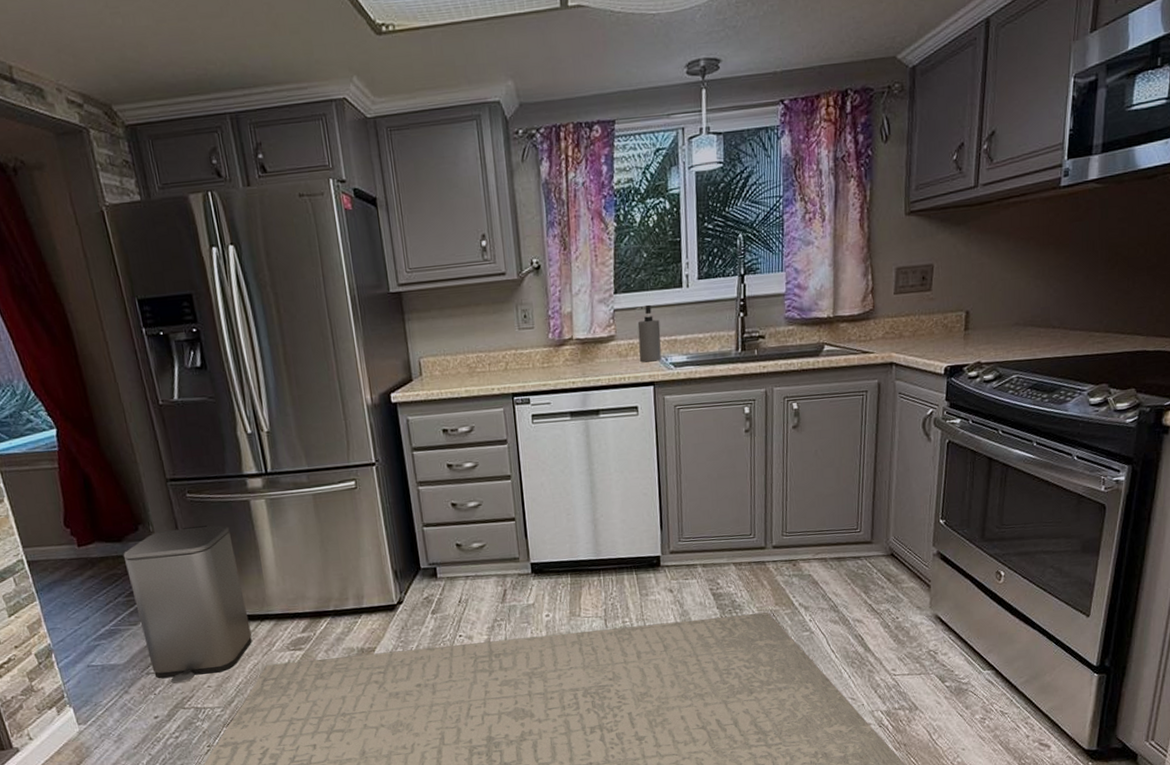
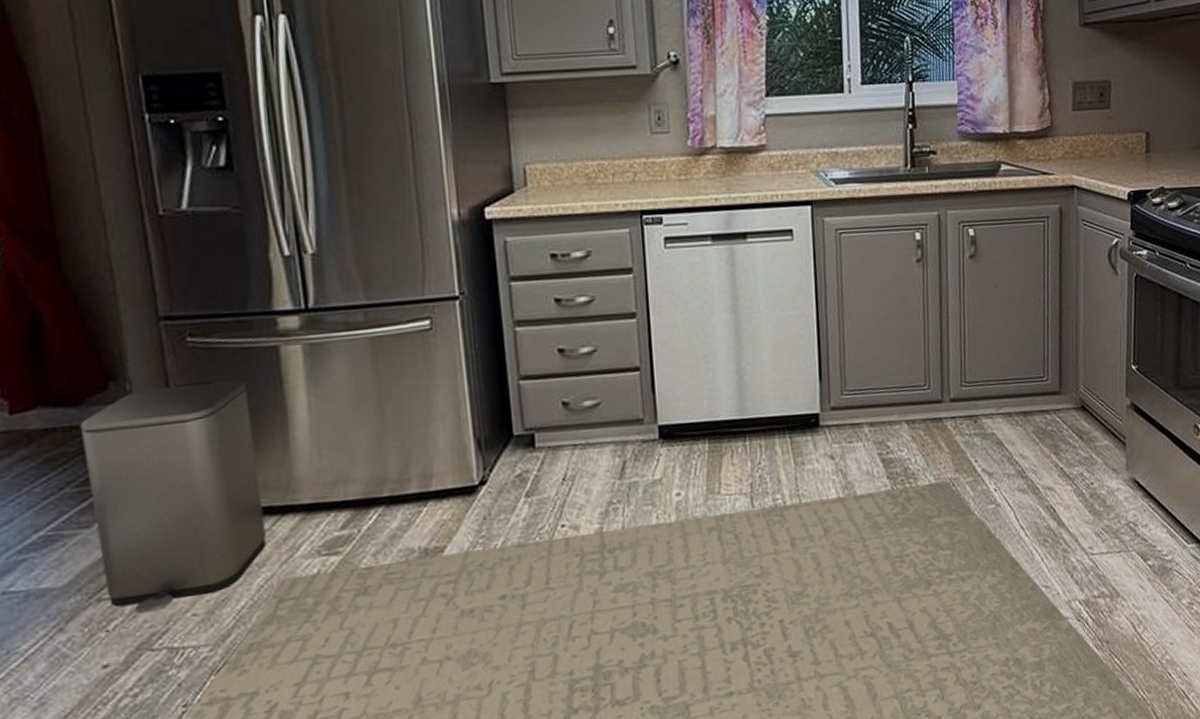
soap dispenser: present [634,304,662,362] -> none [788,110,820,178]

